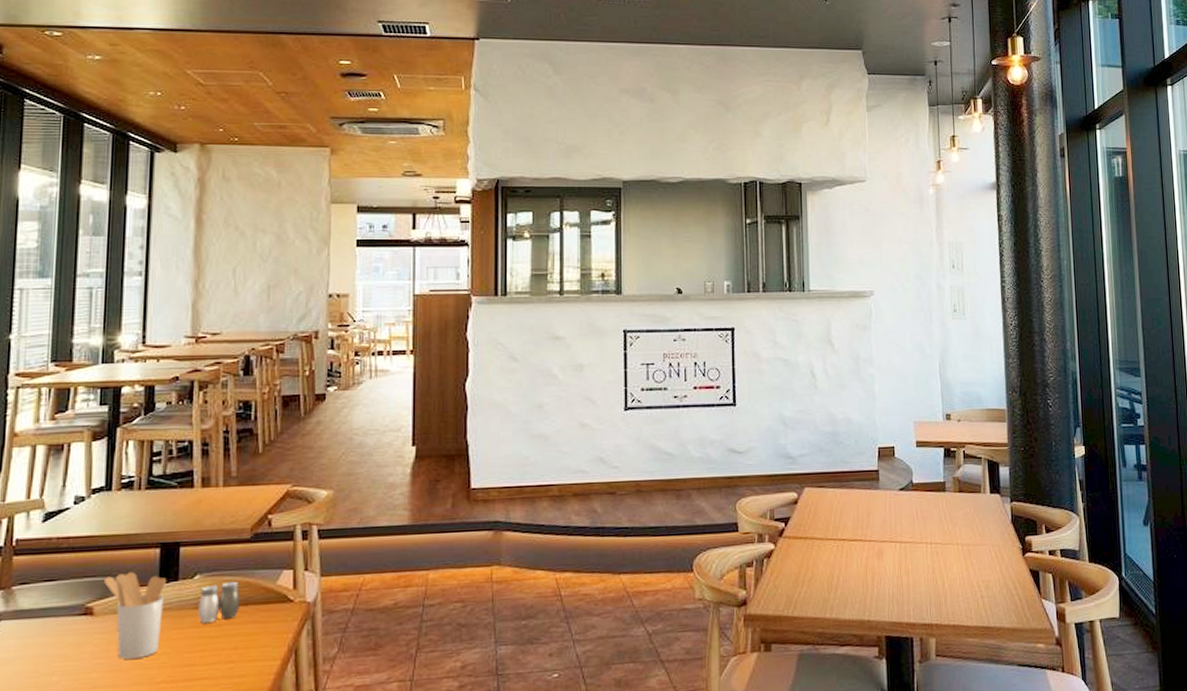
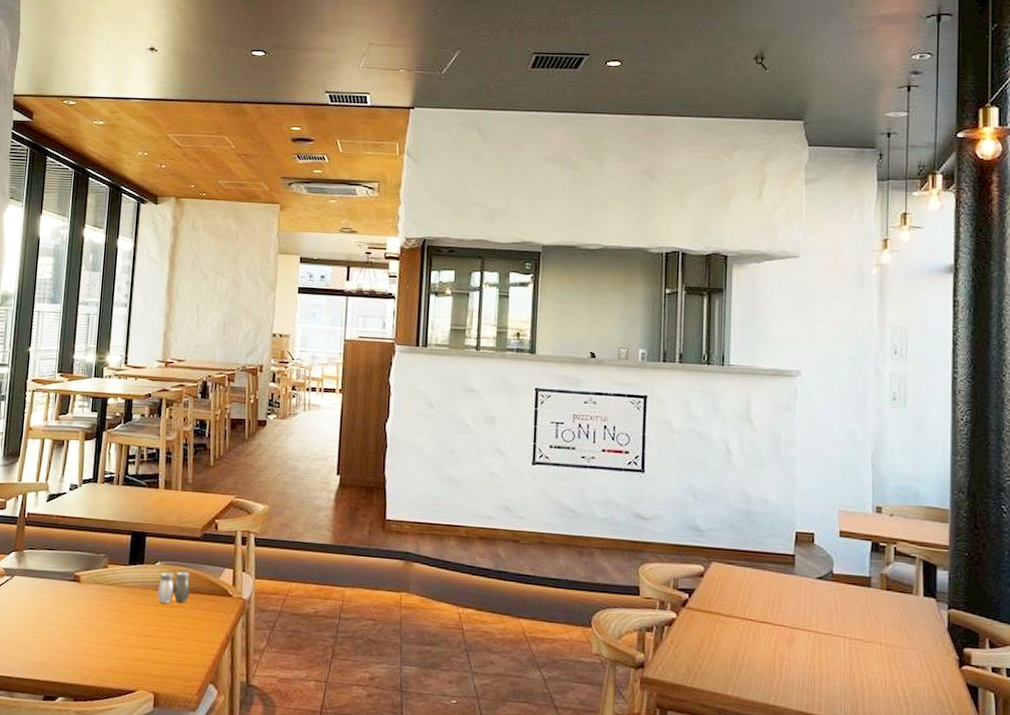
utensil holder: present [104,572,167,659] -> none [89,551,135,624]

